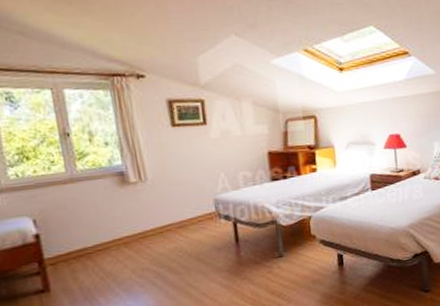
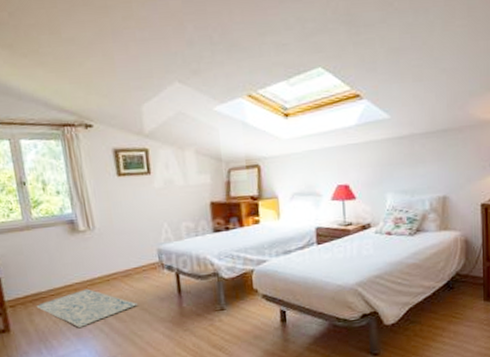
rug: none [80,241,193,283] -> present [36,288,137,328]

